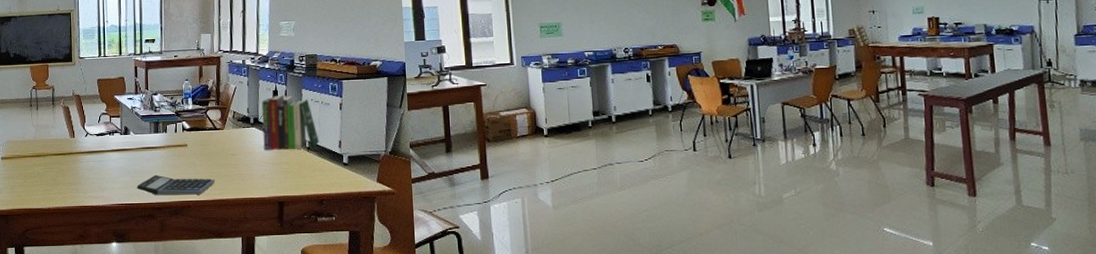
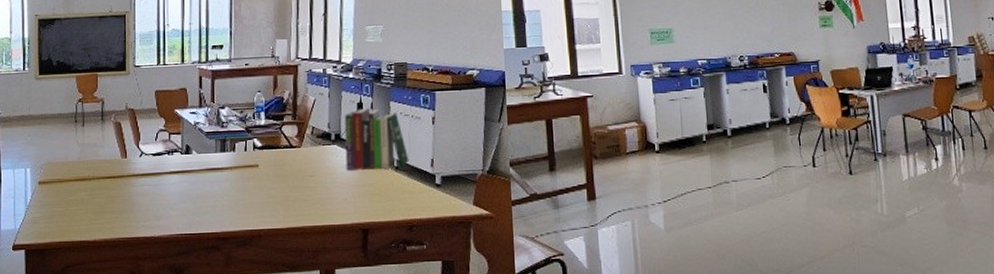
calculator: present [137,174,215,196] -> none [199,199,290,224]

